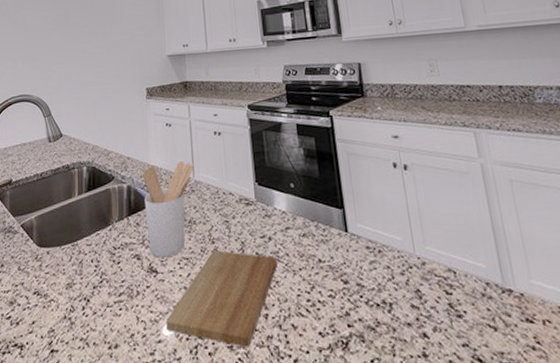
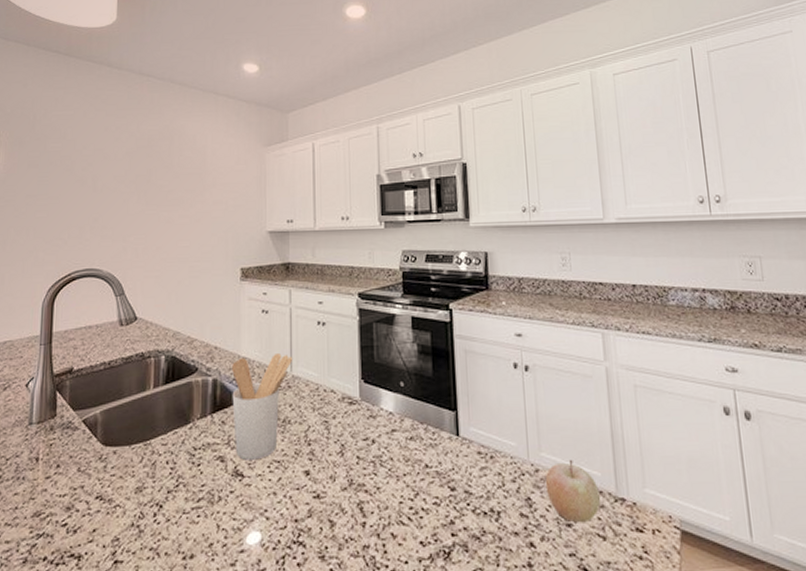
cutting board: present [166,250,277,347] -> none [251,453,379,557]
fruit: none [432,253,488,314] -> present [545,460,600,523]

